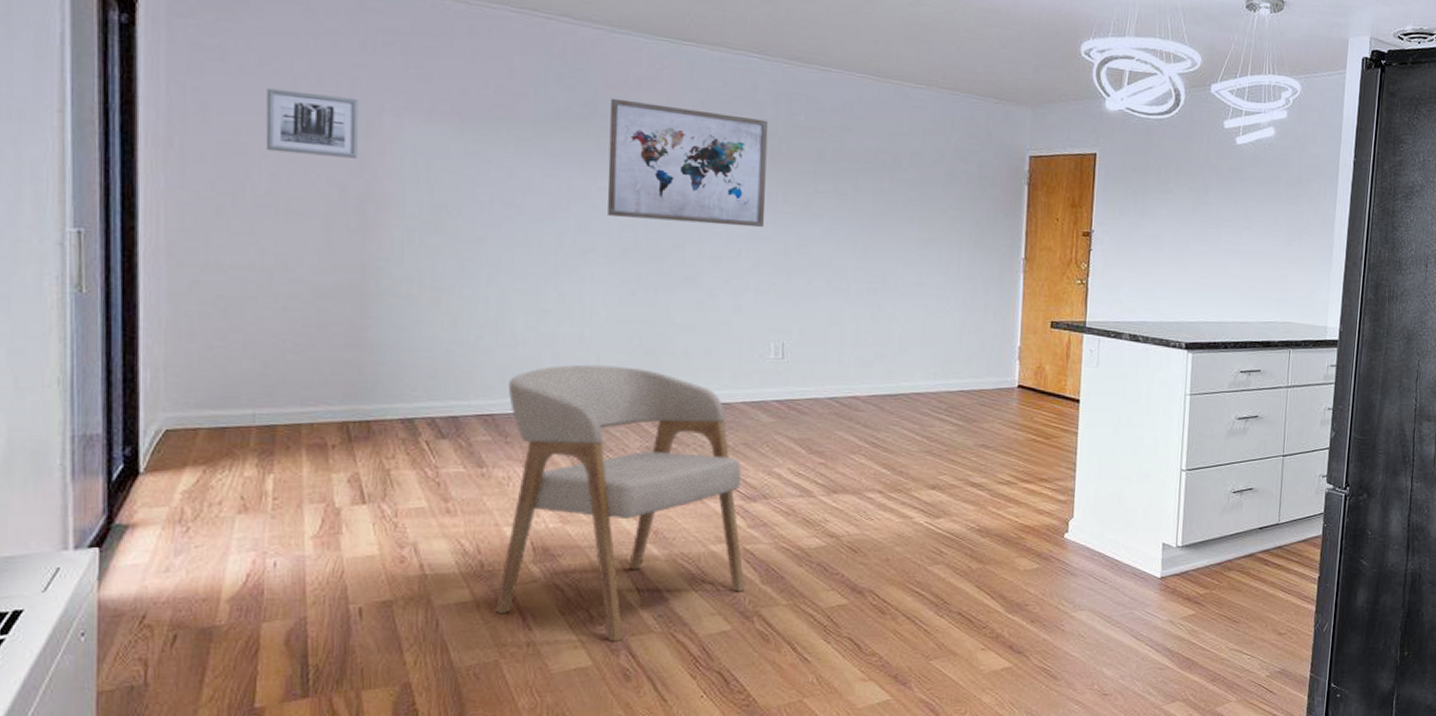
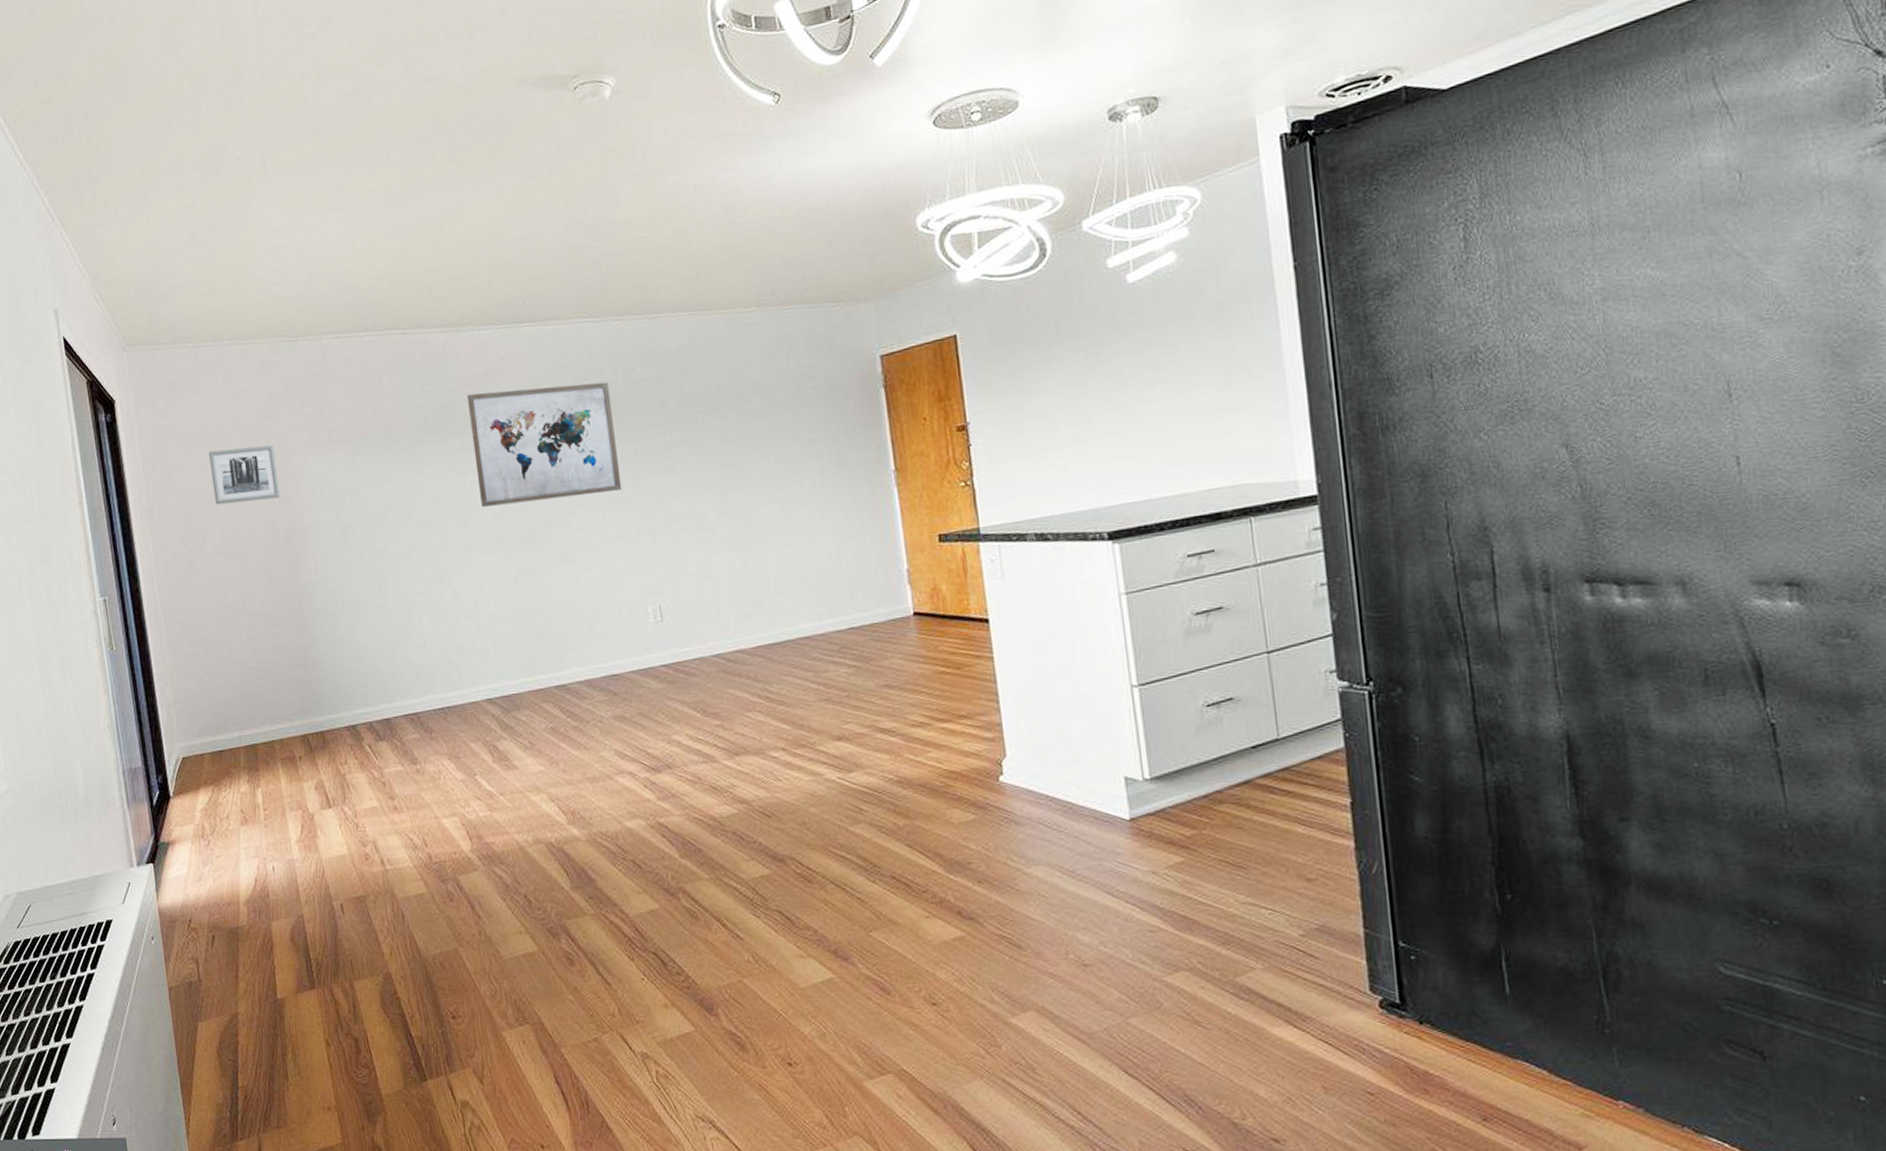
armchair: present [495,364,745,642] -> none [424,651,665,926]

